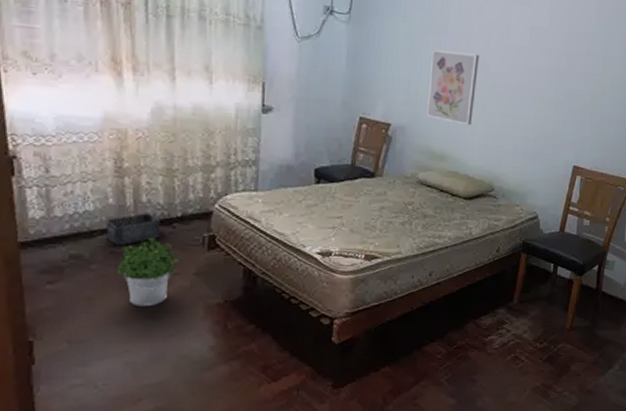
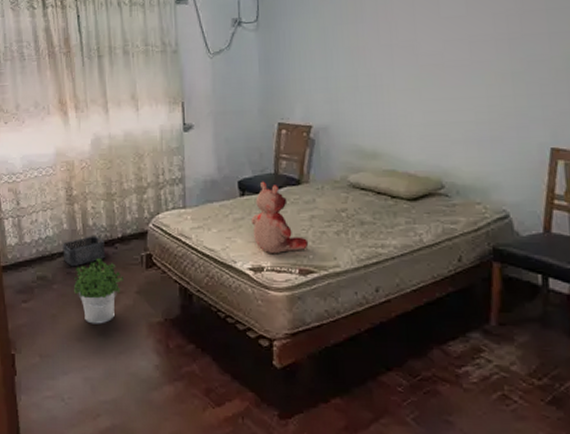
teddy bear: none [323,171,376,240] -> present [251,181,309,254]
wall art: present [427,49,479,126] -> none [349,36,406,117]

